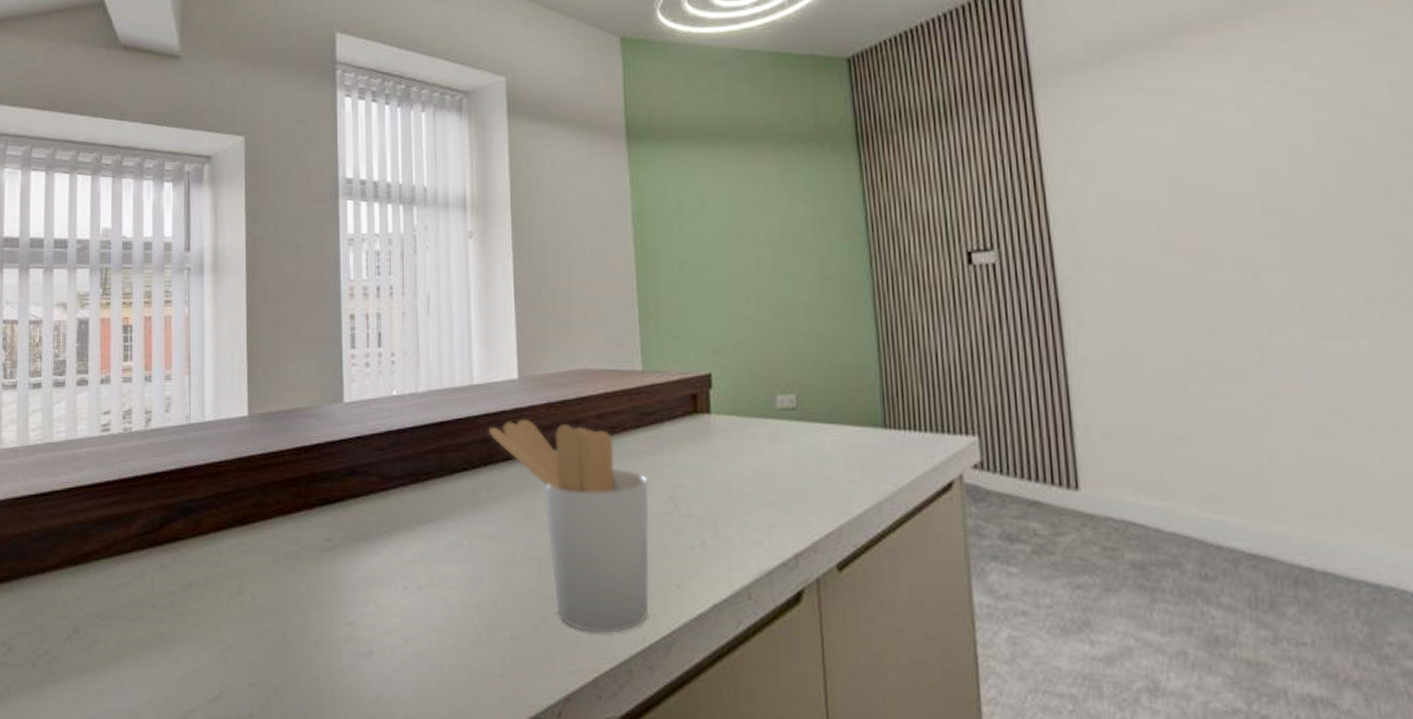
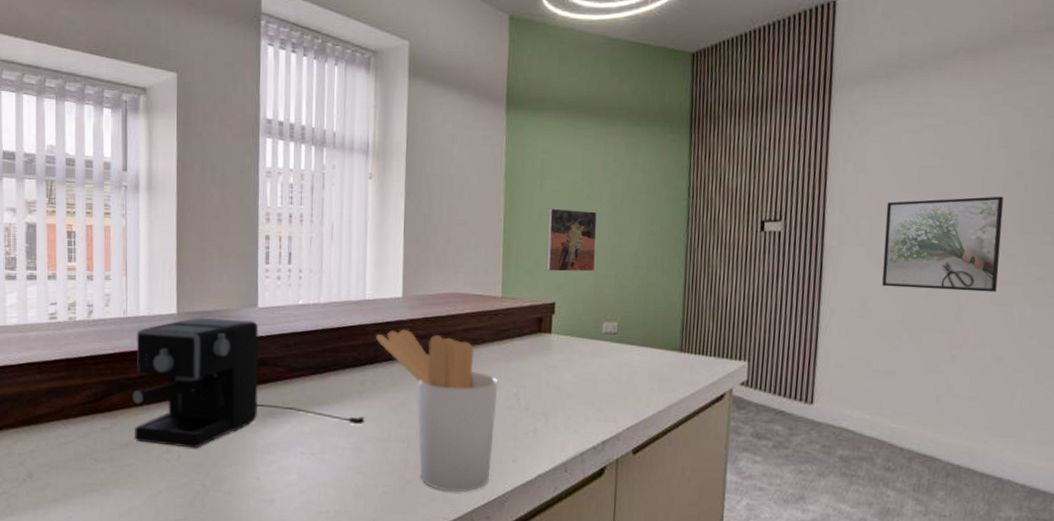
coffee maker: none [196,418,482,587] -> present [132,317,365,449]
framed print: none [690,255,758,334] -> present [546,208,597,272]
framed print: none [1132,196,1310,325] -> present [882,196,1004,292]

